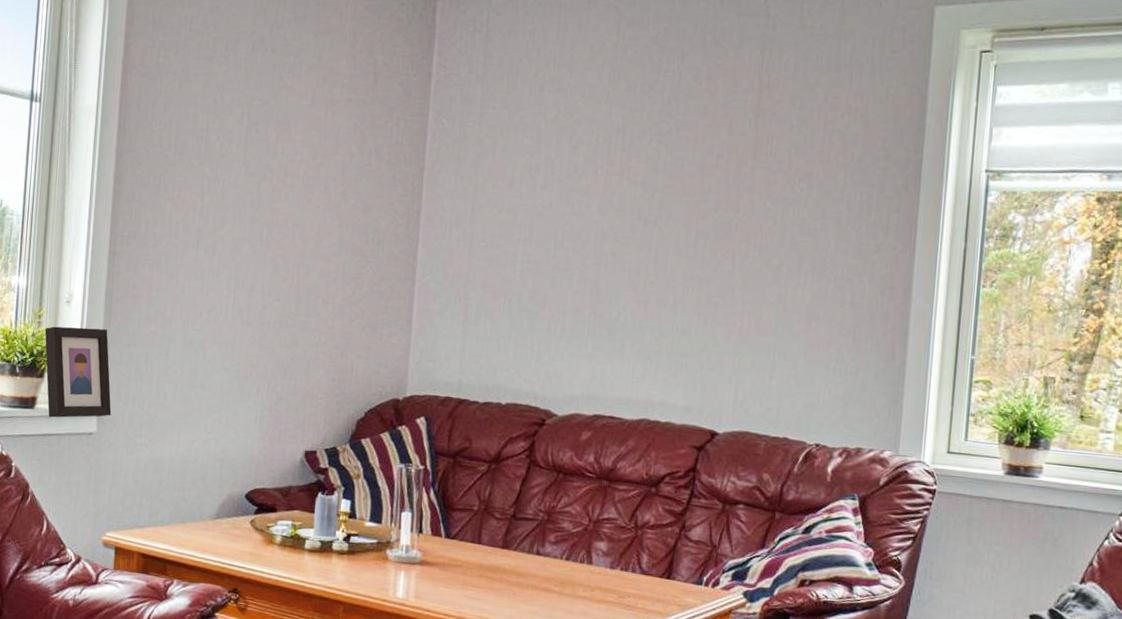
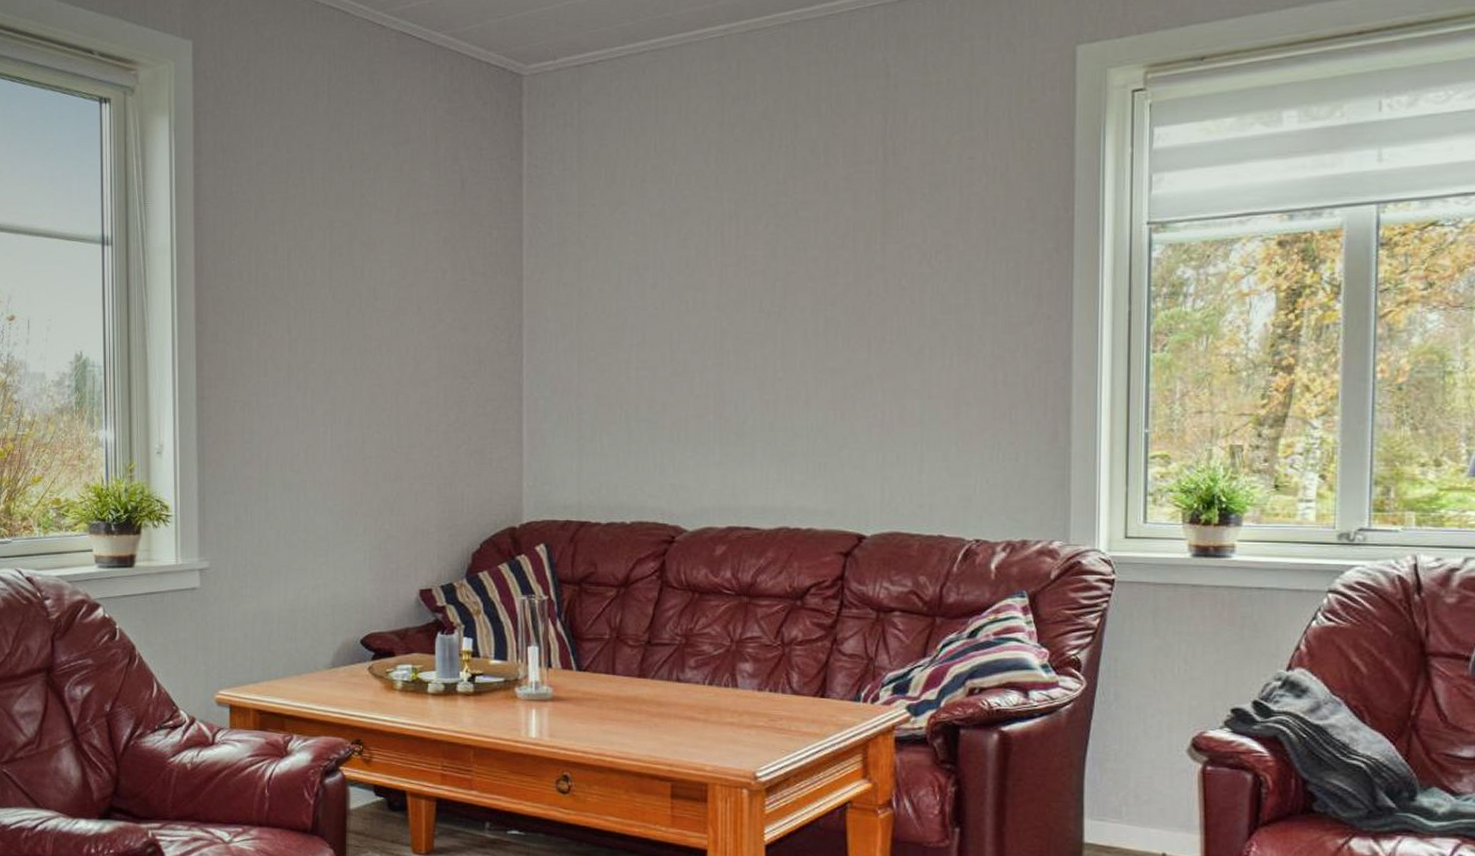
picture frame: present [45,326,112,418] -> none [138,478,214,575]

